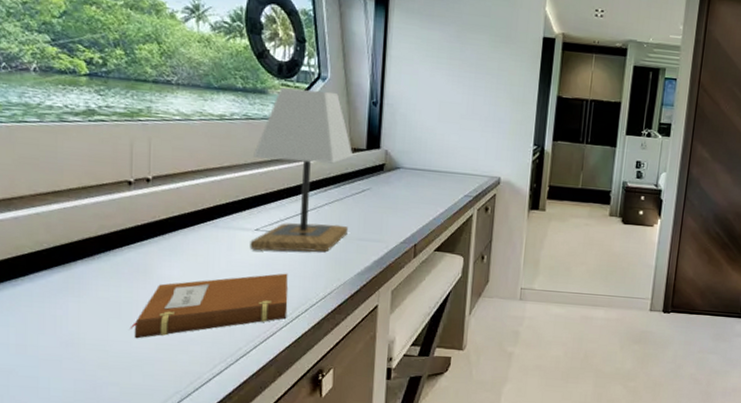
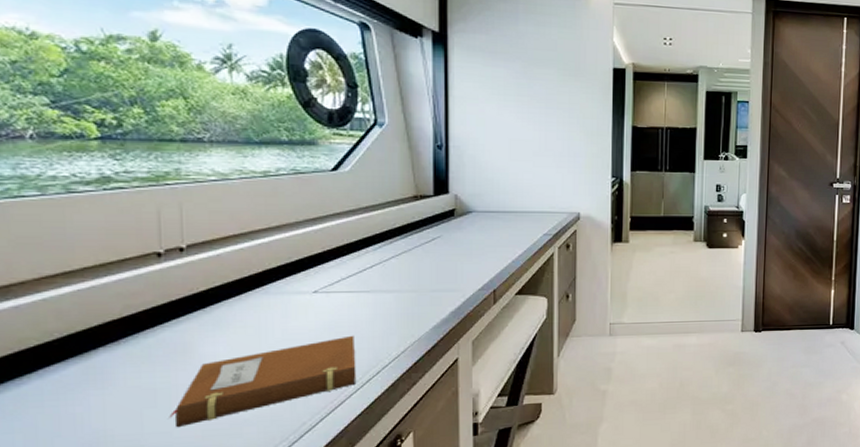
lamp: present [250,88,354,252] -> none [306,137,420,315]

